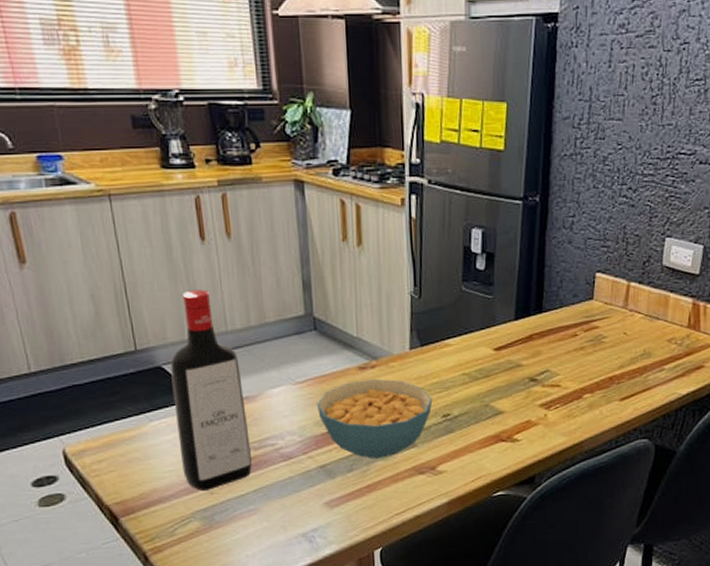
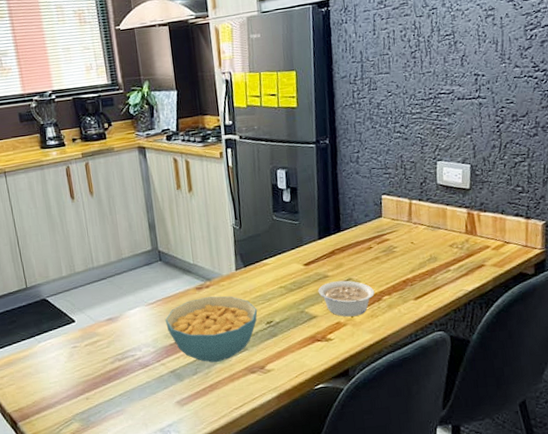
liquor bottle: present [170,290,253,491] -> none [52,236,118,397]
legume: none [508,372,574,415] -> present [318,280,375,317]

